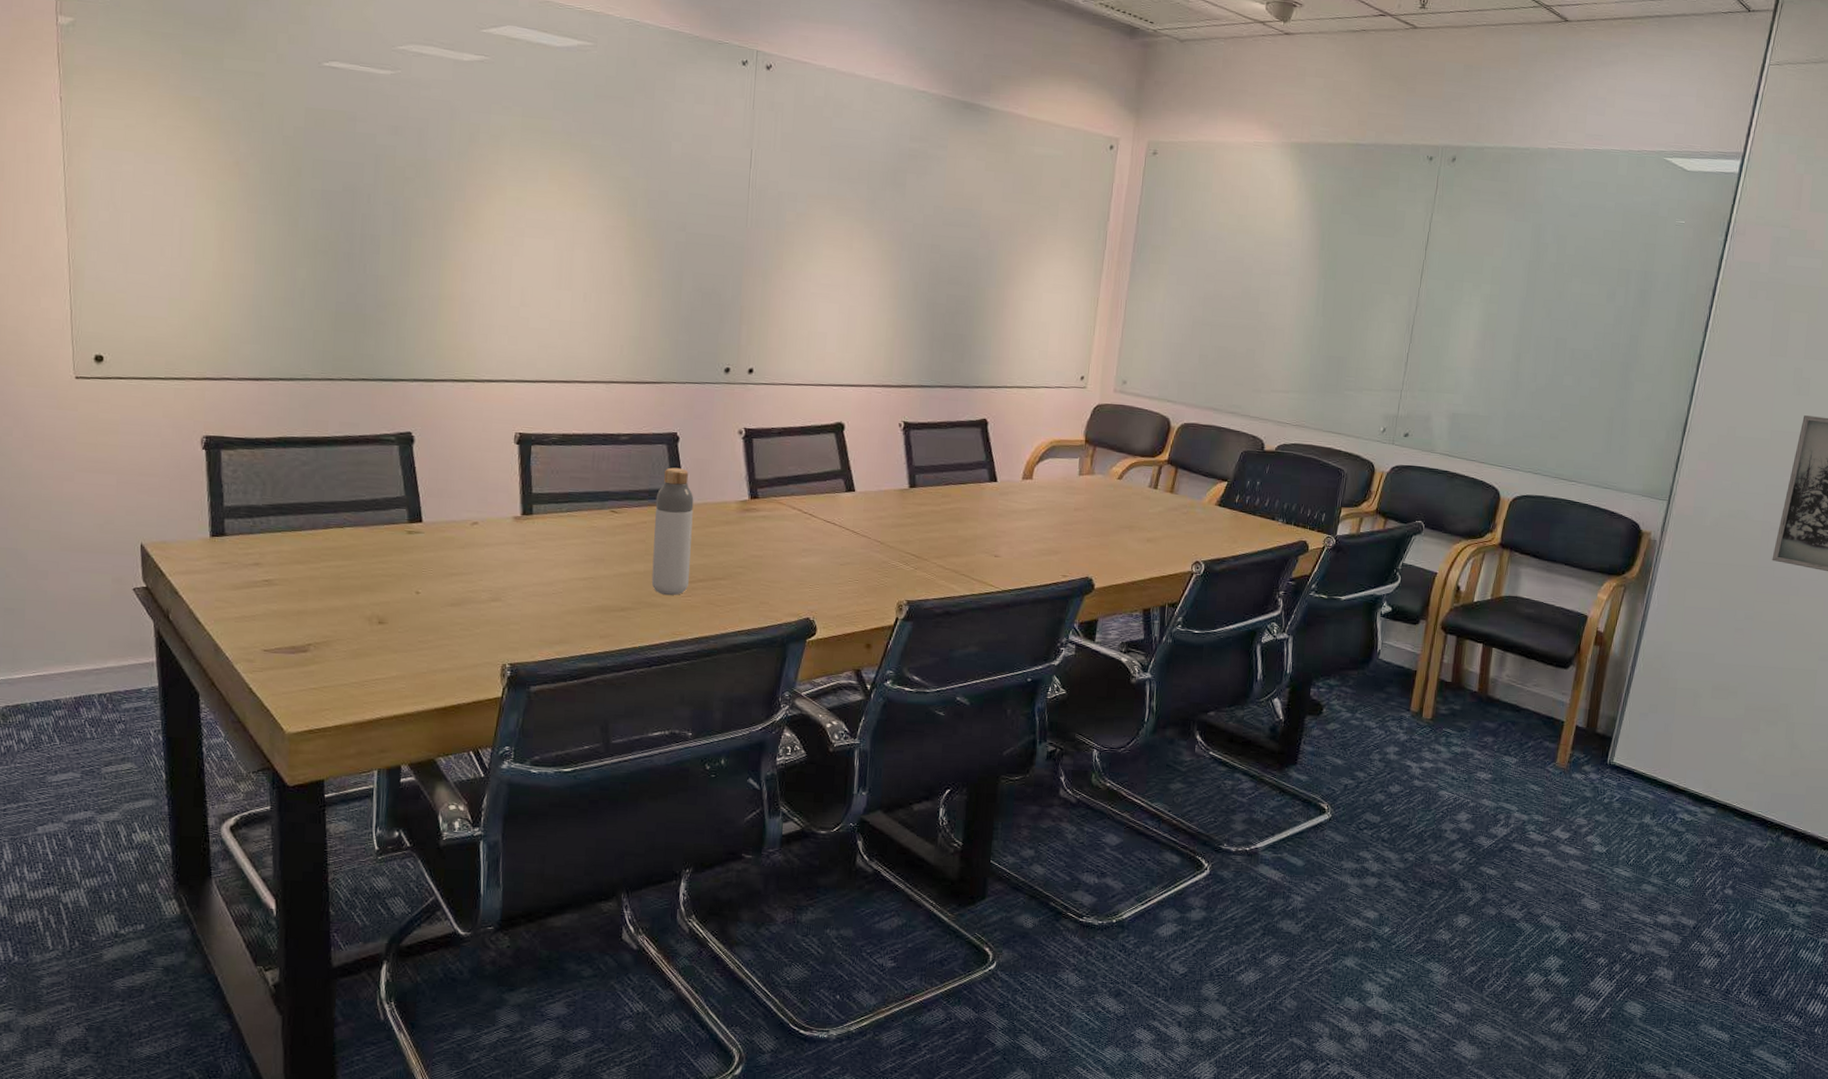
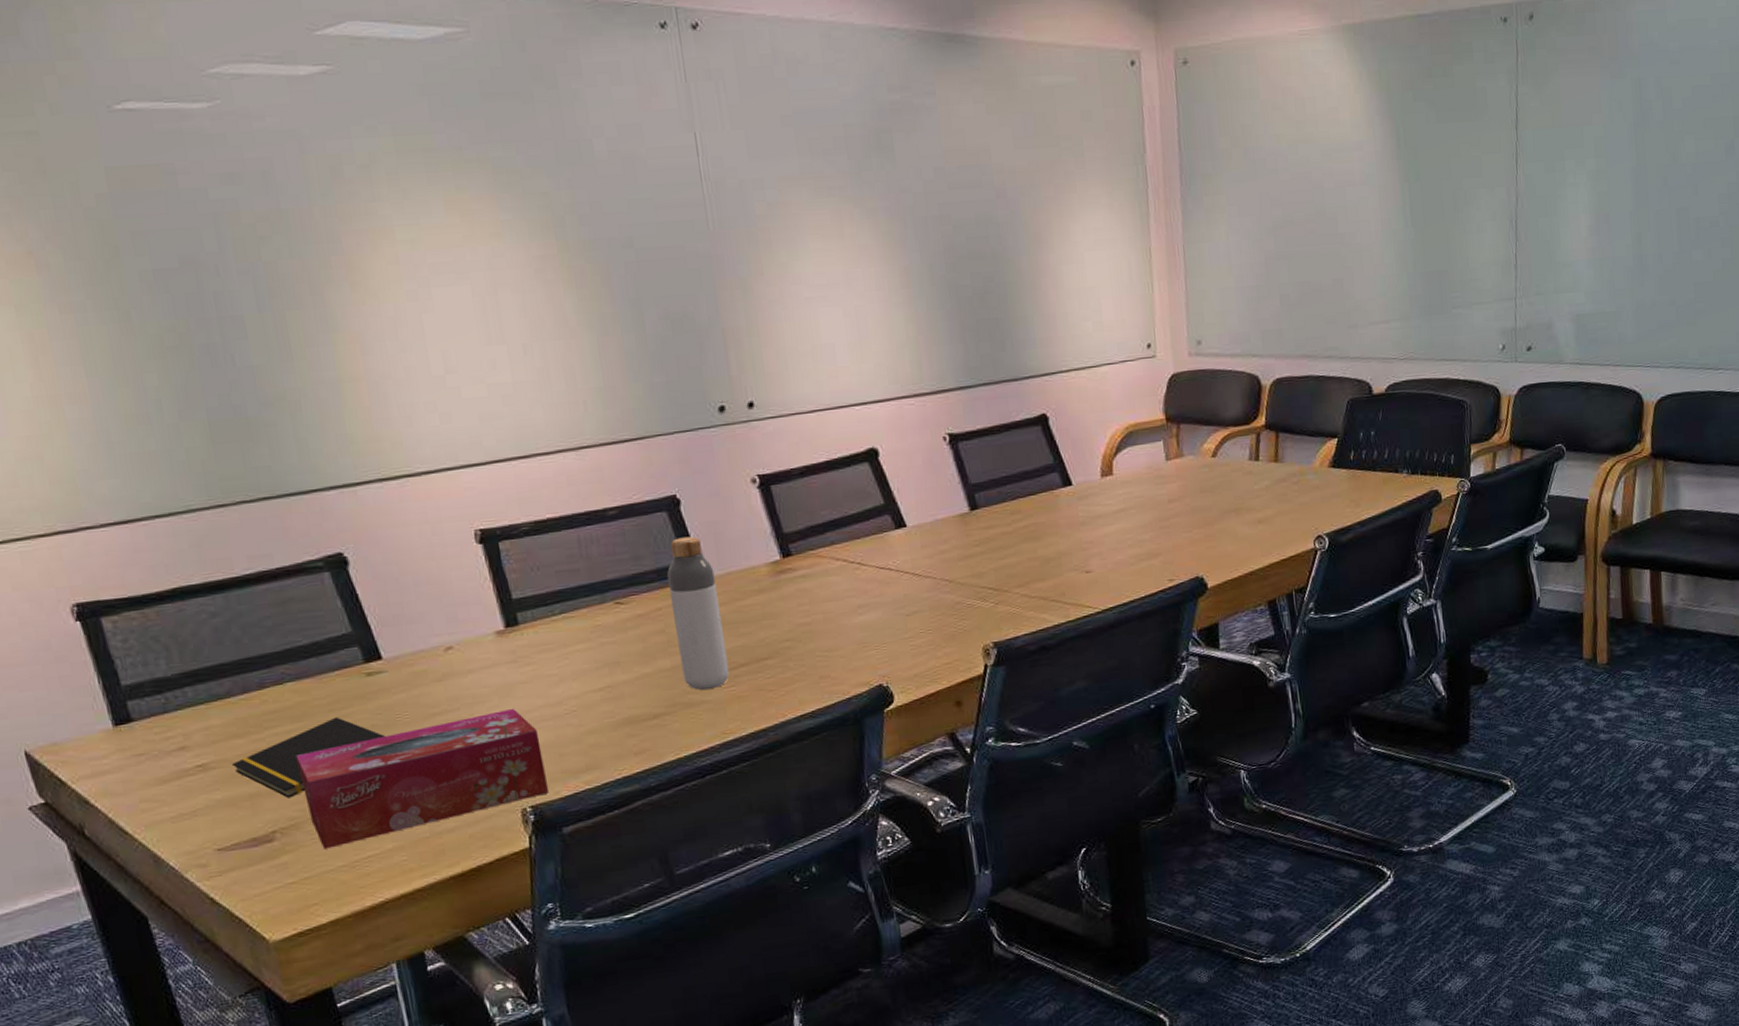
notepad: none [290,561,411,620] -> present [231,716,386,798]
tissue box: none [339,580,529,667] -> present [296,708,550,849]

